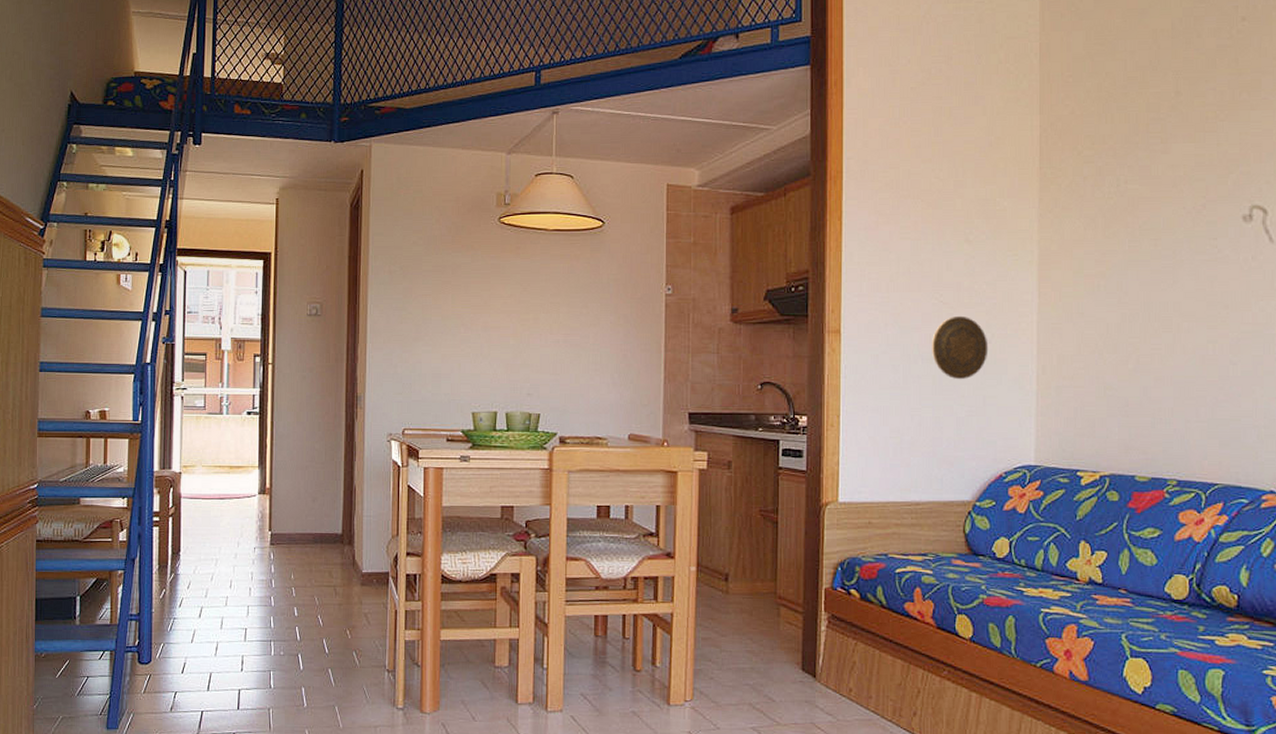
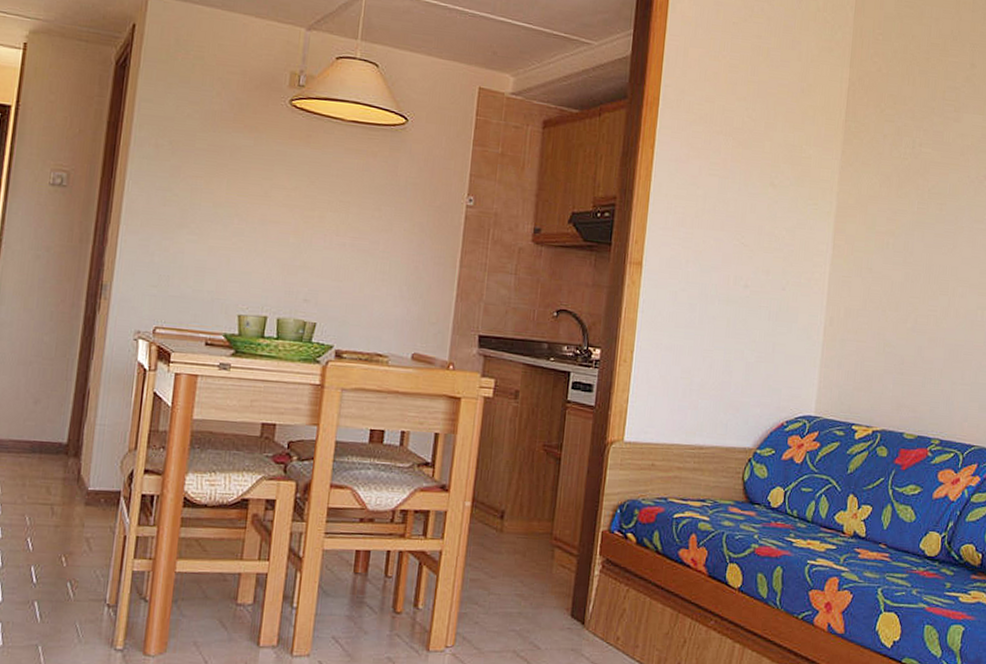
decorative plate: present [932,315,989,380] -> none [729,259,783,325]

